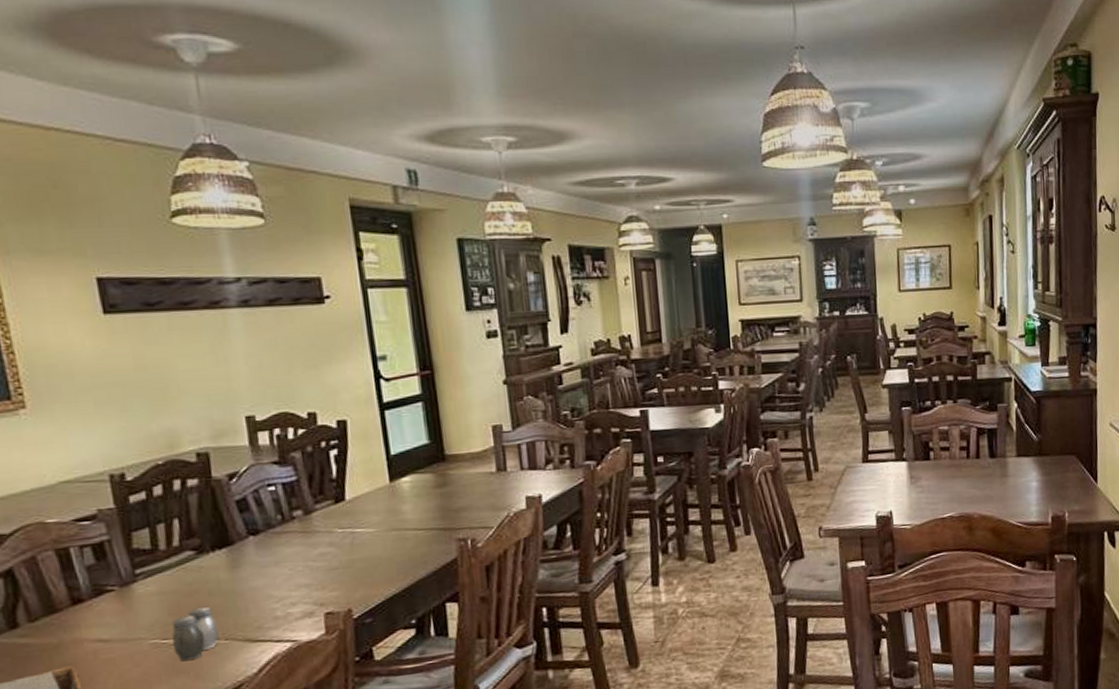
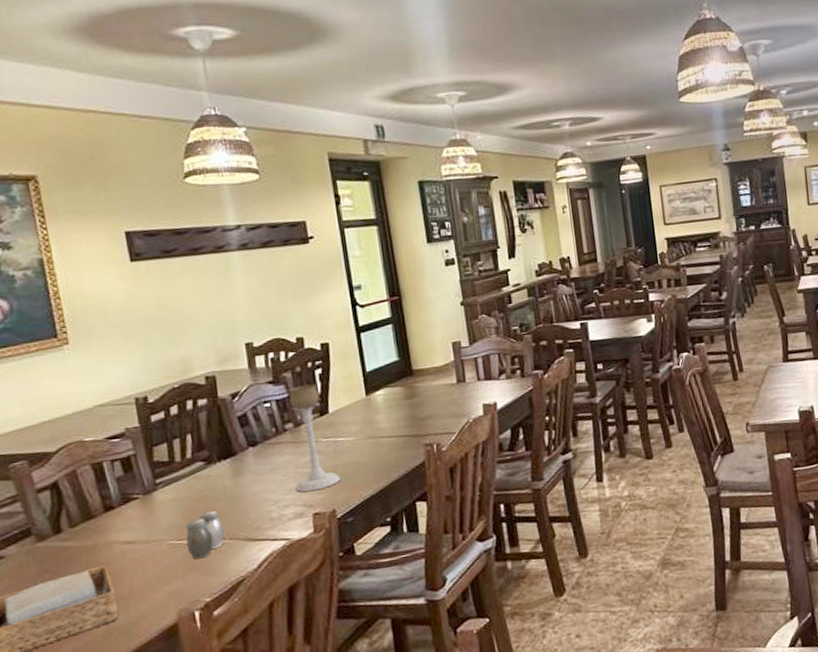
candle holder: none [298,466,359,589] -> present [289,384,341,492]

